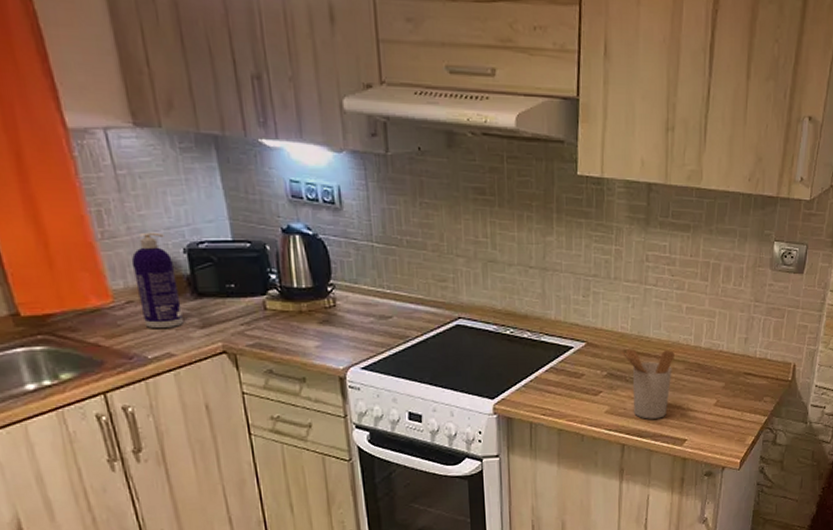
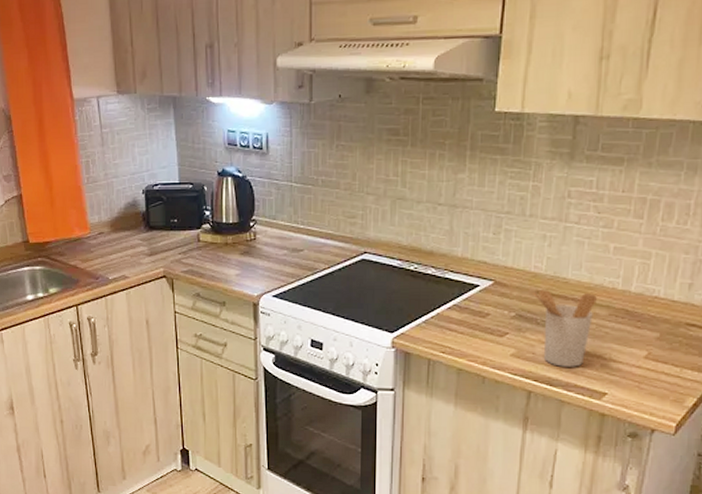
spray bottle: present [131,232,183,328] -> none [105,177,137,254]

